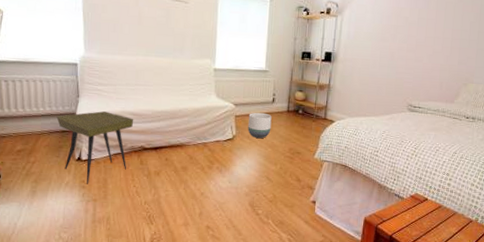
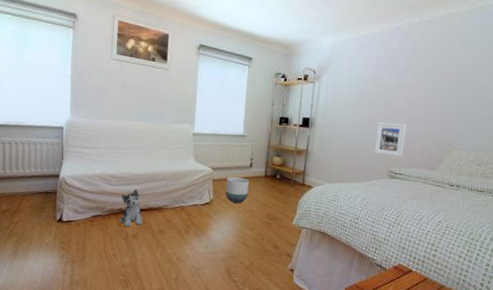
side table: present [56,111,134,184] -> none [41,173,114,246]
plush toy: none [141,126,165,165] -> present [120,189,143,227]
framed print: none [395,57,426,90] -> present [374,122,406,157]

